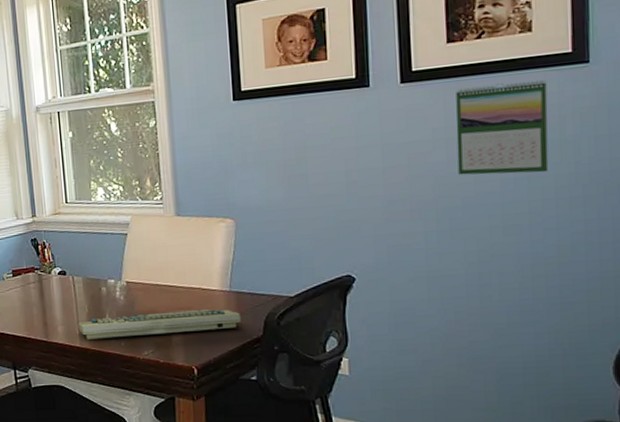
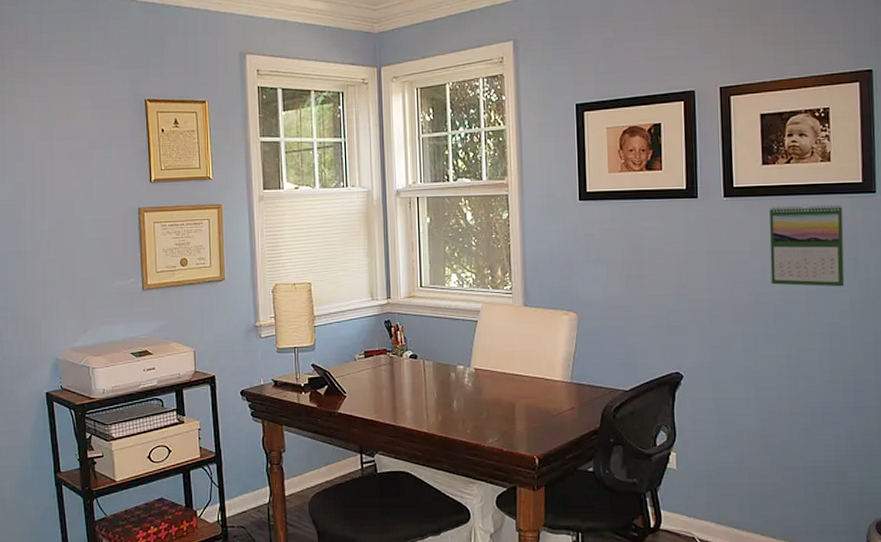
keyboard: present [78,308,242,339] -> none [426,398,581,425]

